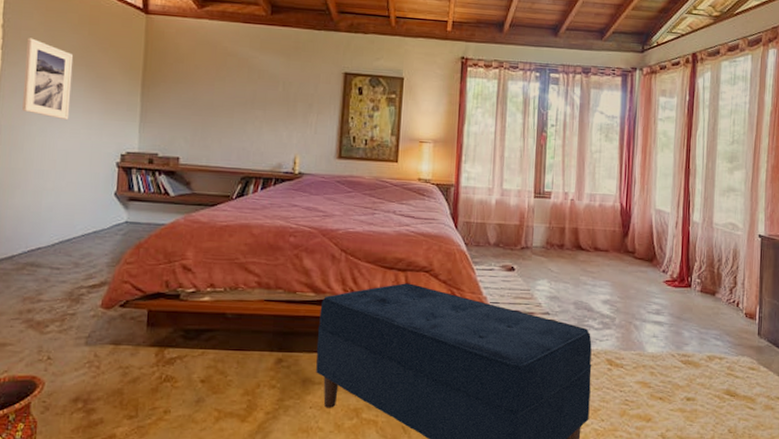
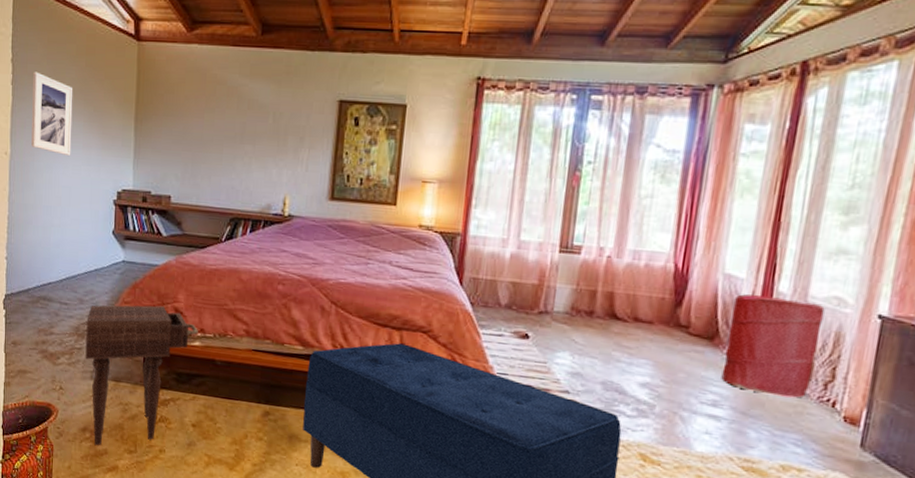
nightstand: none [79,264,208,416] -> present [85,305,198,446]
laundry hamper: none [661,224,725,302] -> present [721,294,825,398]

